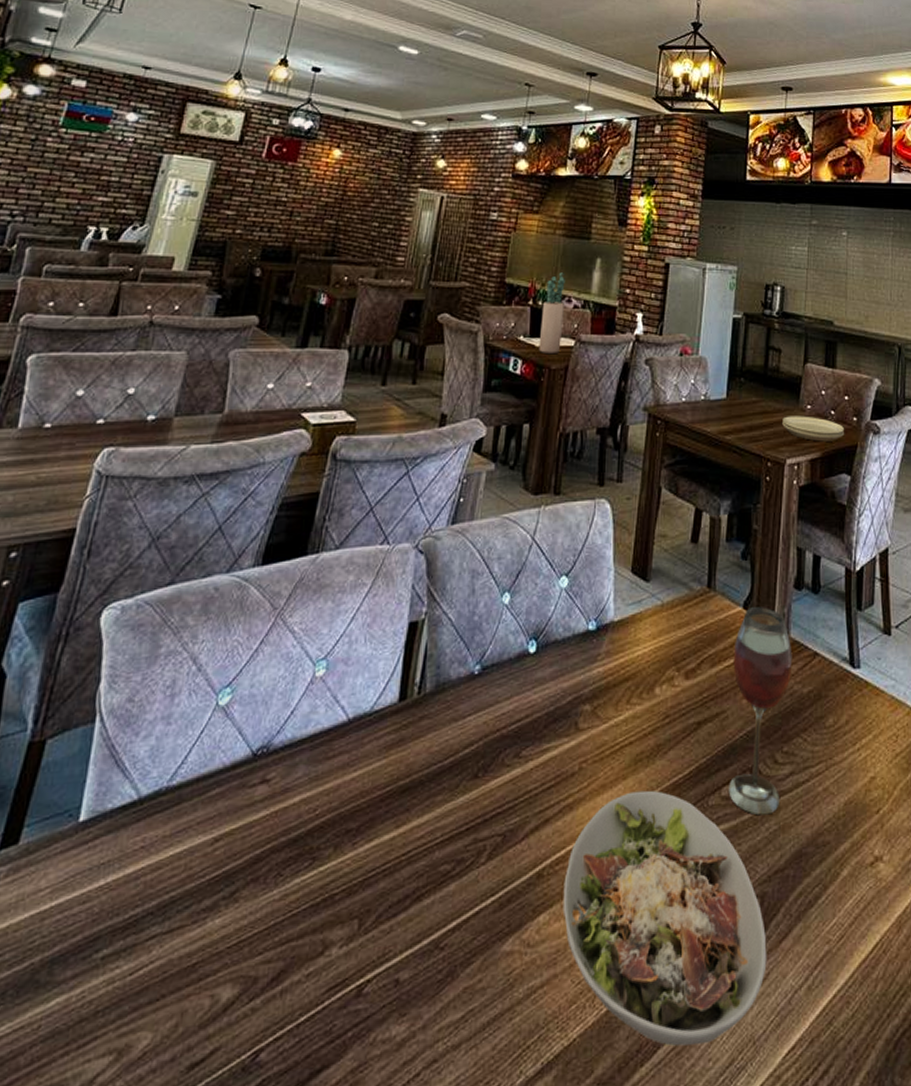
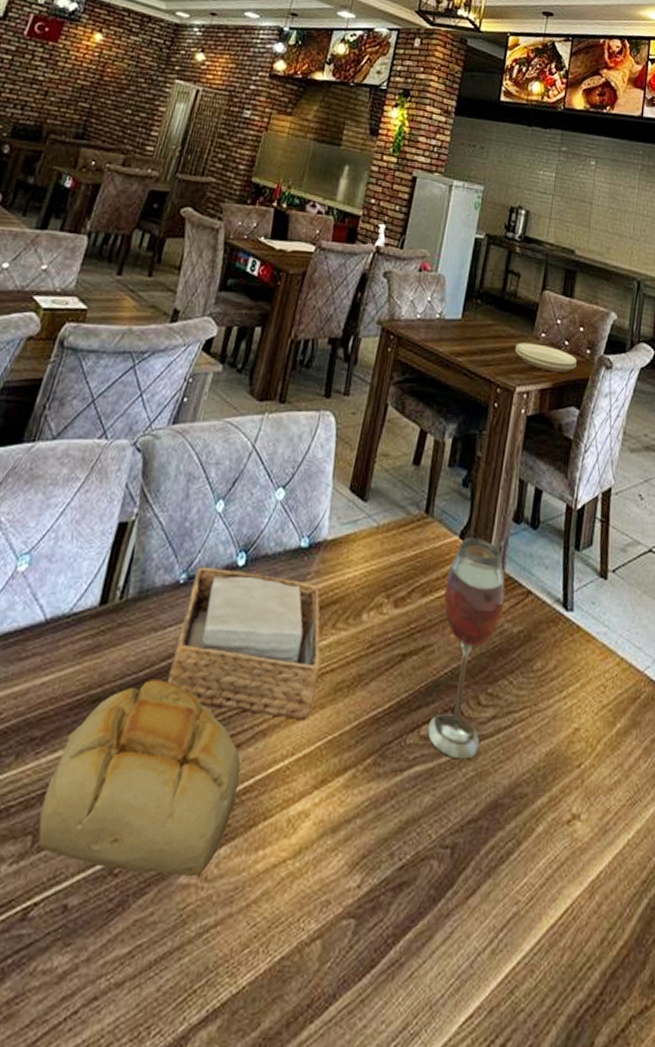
bread: none [363,766,552,945] -> present [38,680,241,877]
napkin holder: none [472,656,620,793] -> present [167,567,322,721]
vase: present [538,270,565,355] -> none [278,174,312,259]
salad: present [562,790,767,1047] -> none [245,722,453,1005]

